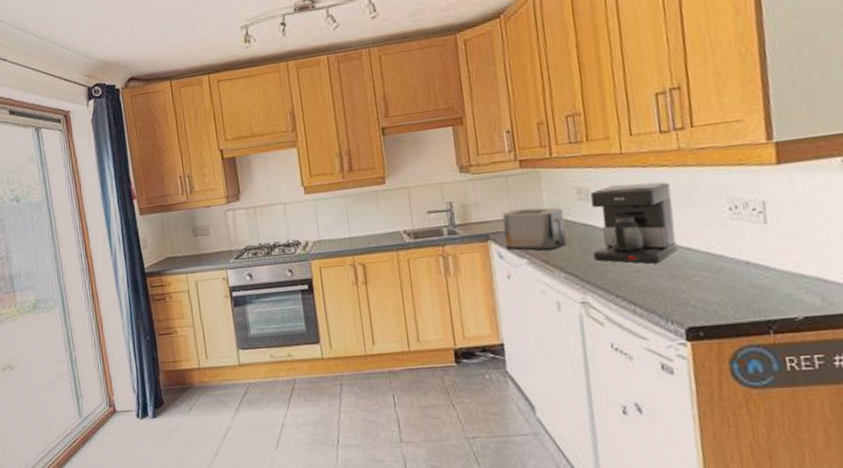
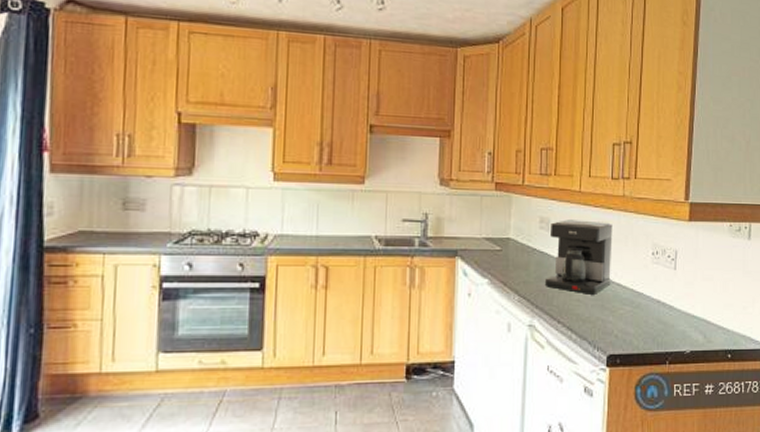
toaster: present [502,207,567,251] -> none [472,230,526,274]

